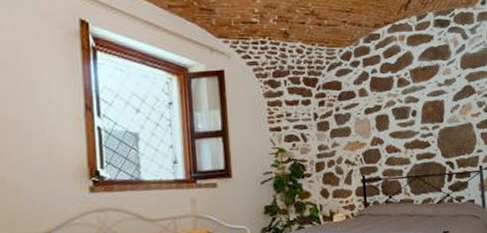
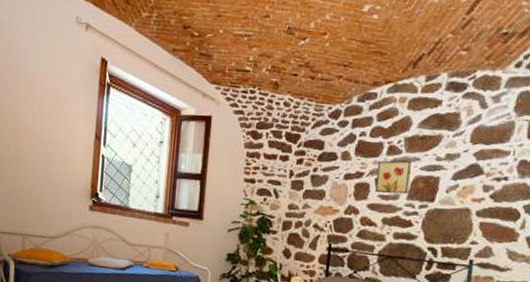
wall art: none [391,89,421,122] -> present [374,160,412,194]

